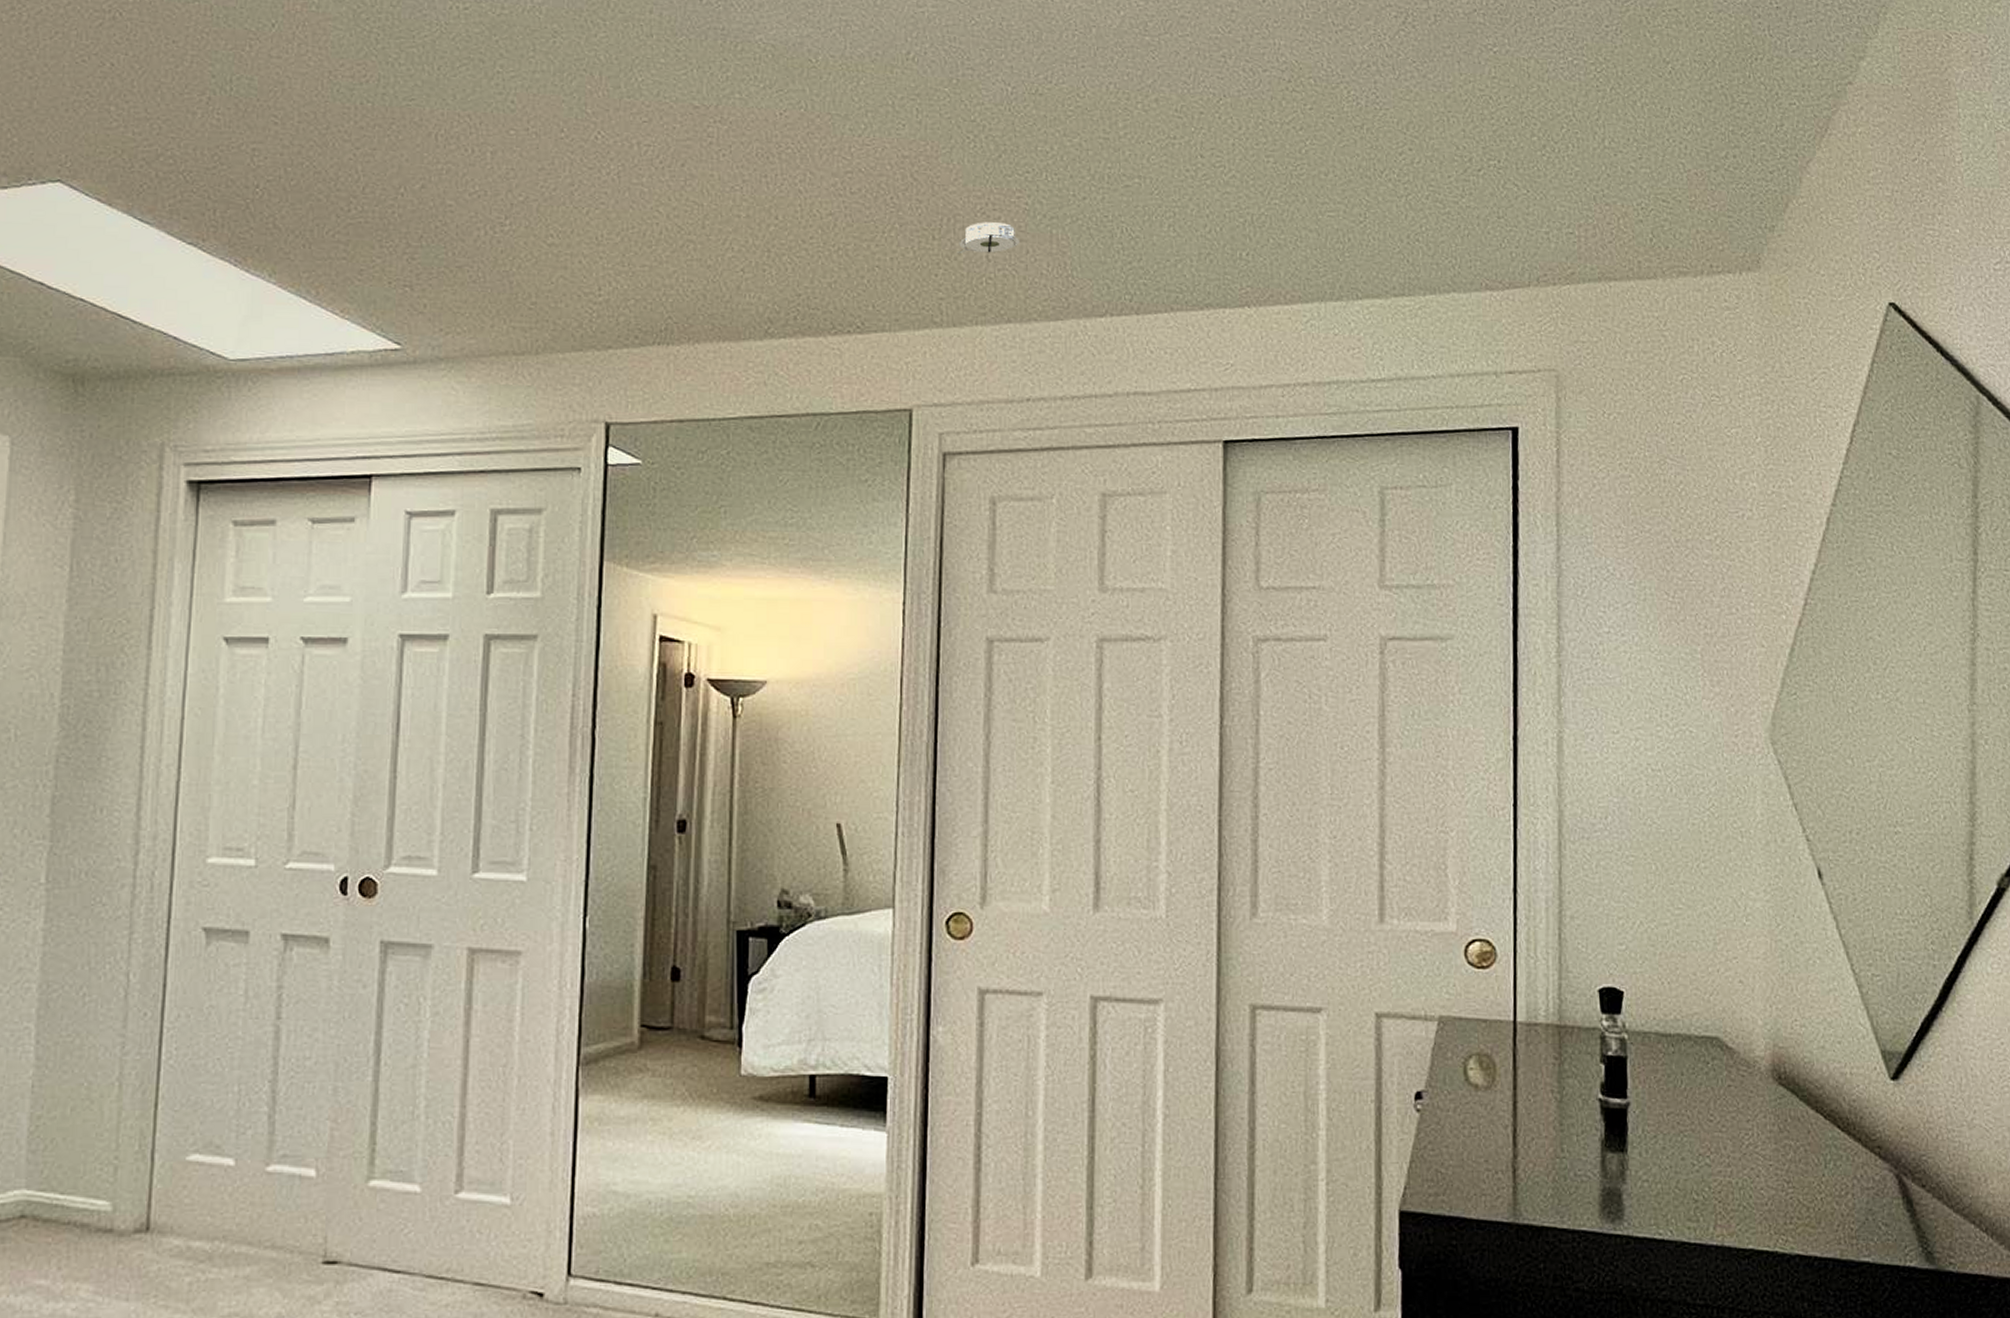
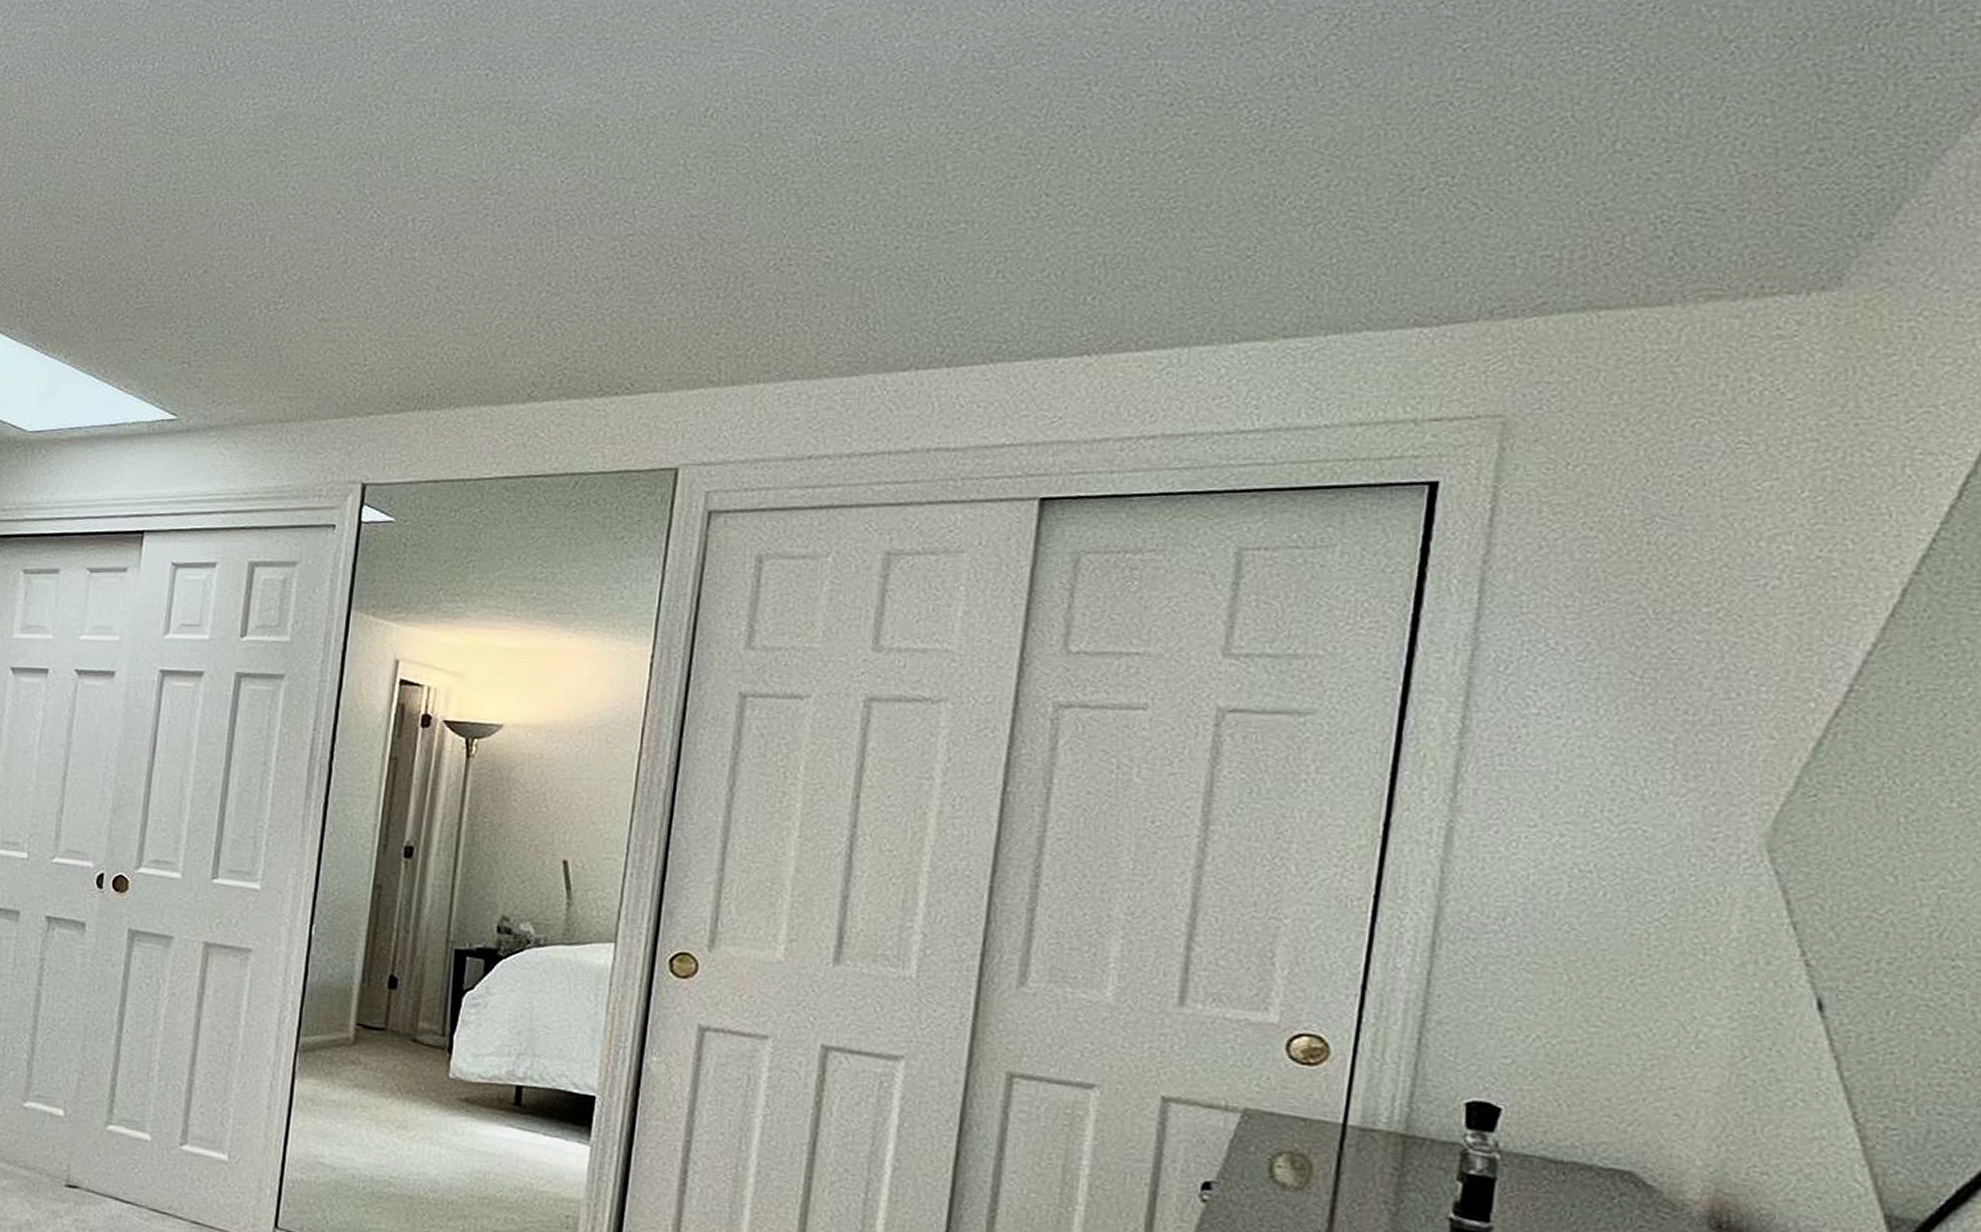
smoke detector: present [956,222,1021,254] -> none [742,278,817,312]

